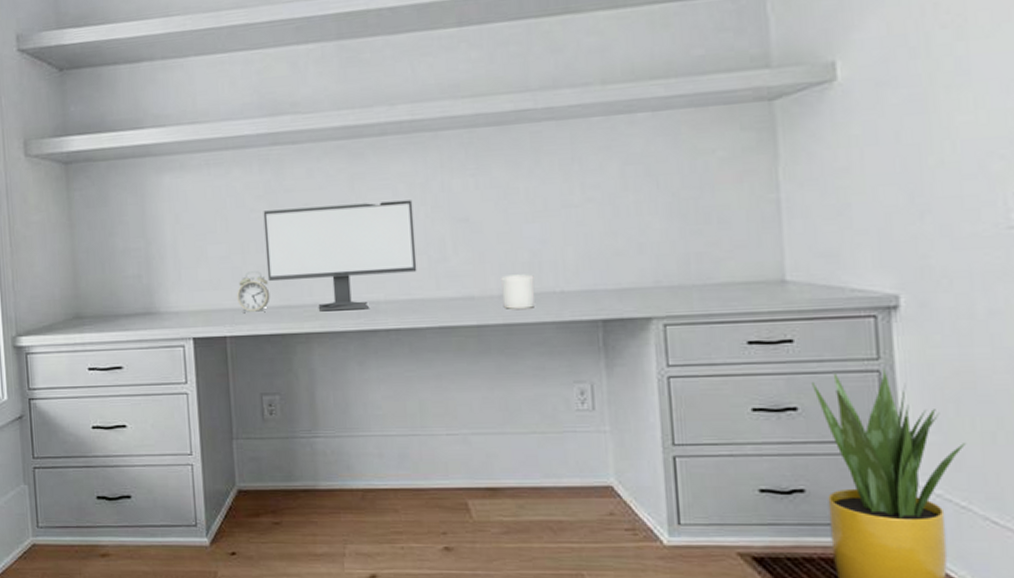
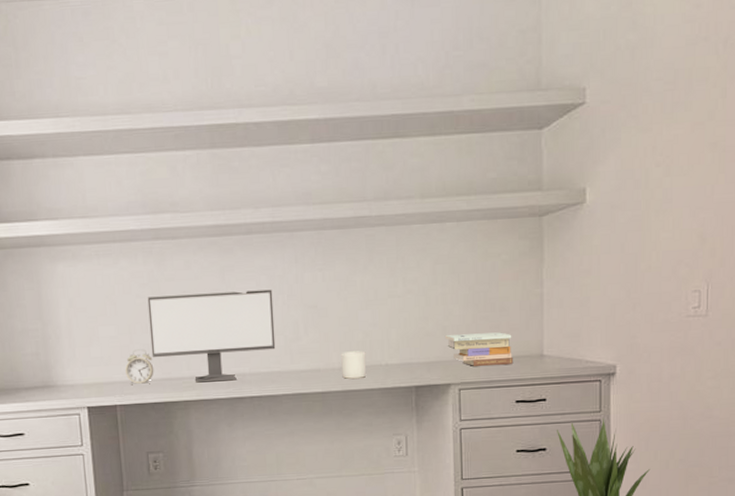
books: none [640,250,742,295] -> present [444,332,514,366]

